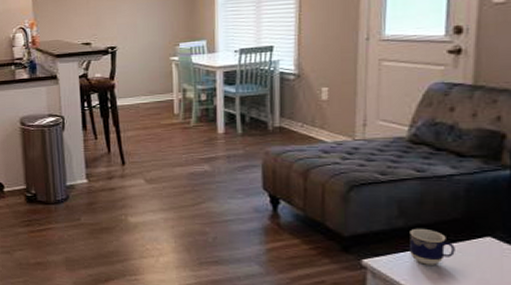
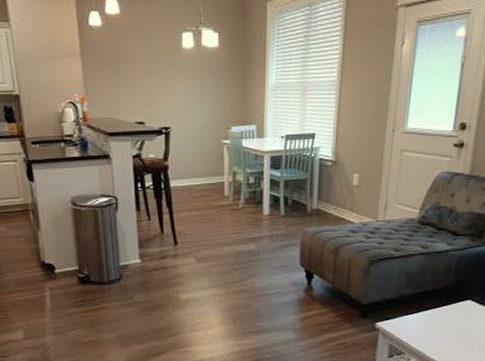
cup: present [410,228,455,265] -> none [412,295,445,325]

